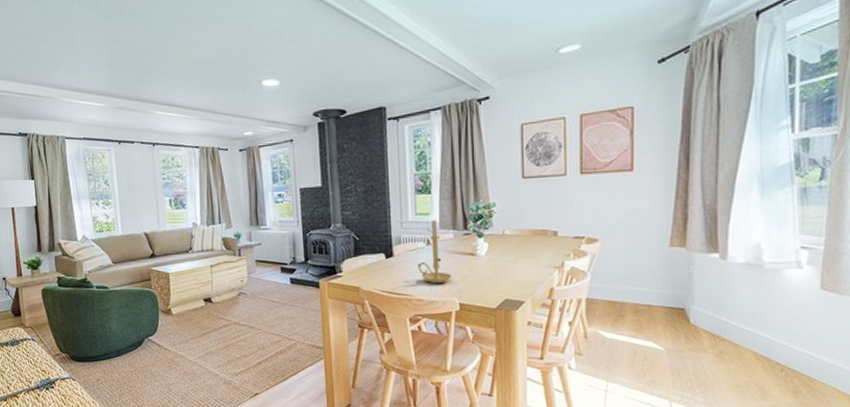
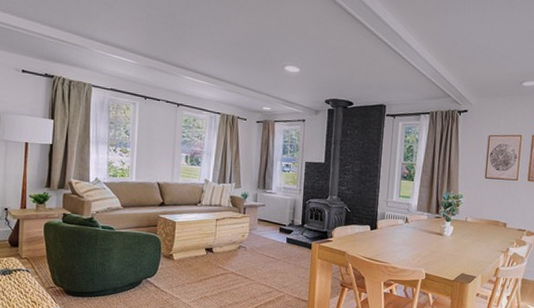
candle holder: present [418,214,453,284] -> none [396,198,423,256]

